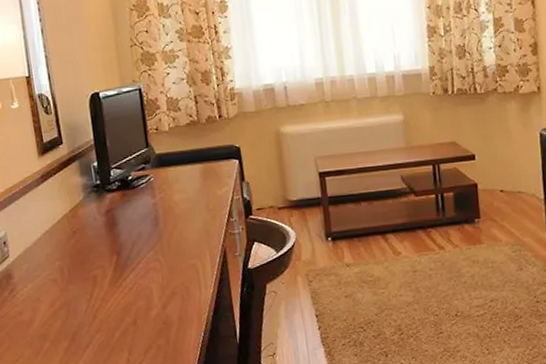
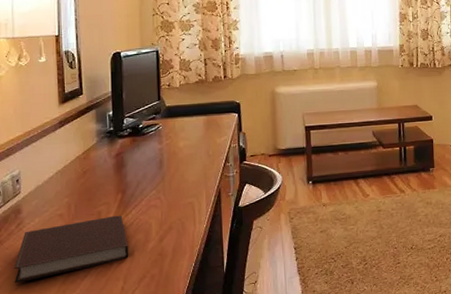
notebook: none [12,279,131,354] -> present [14,215,129,284]

